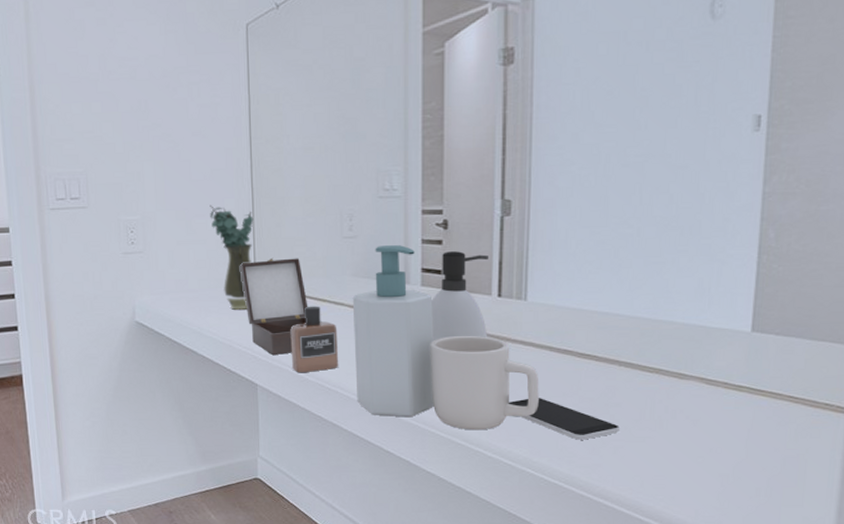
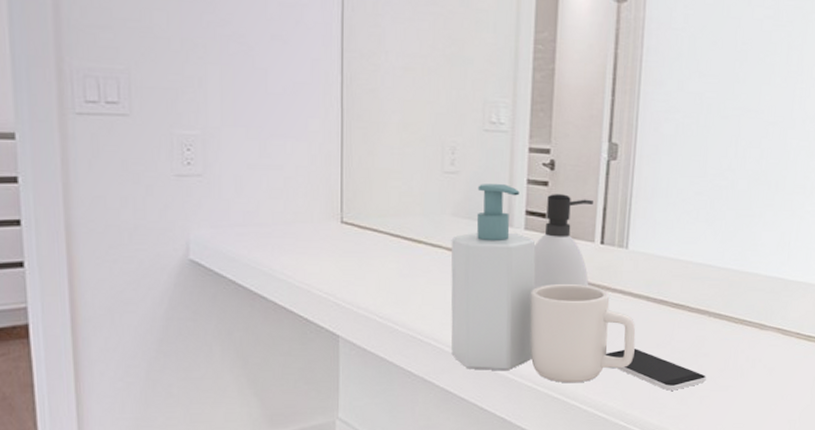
vase: present [210,204,254,310] -> none [289,124,342,249]
jewelry box: present [240,257,321,356] -> none [324,190,415,303]
perfume: present [290,306,339,373] -> none [379,247,434,323]

